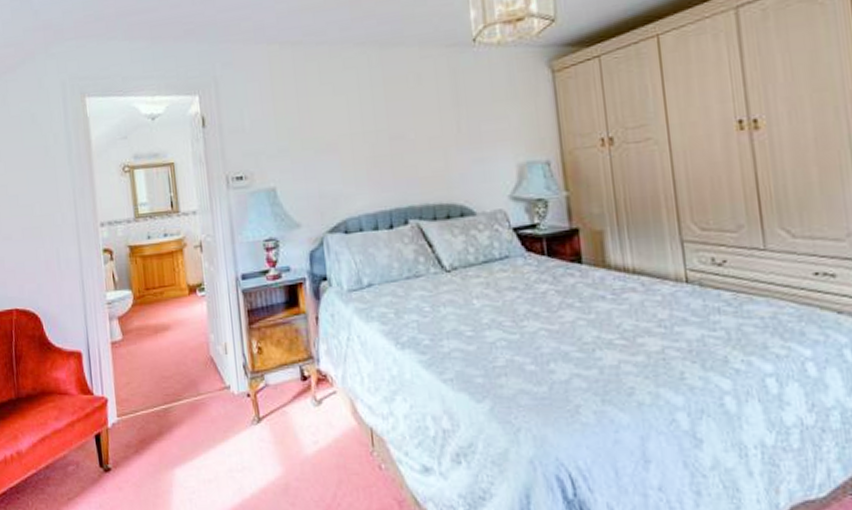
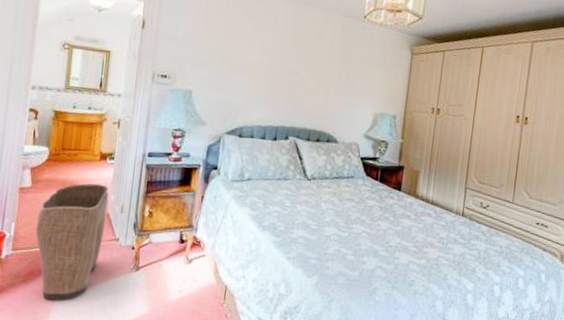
laundry basket: none [135,323,212,470] -> present [35,183,109,300]

